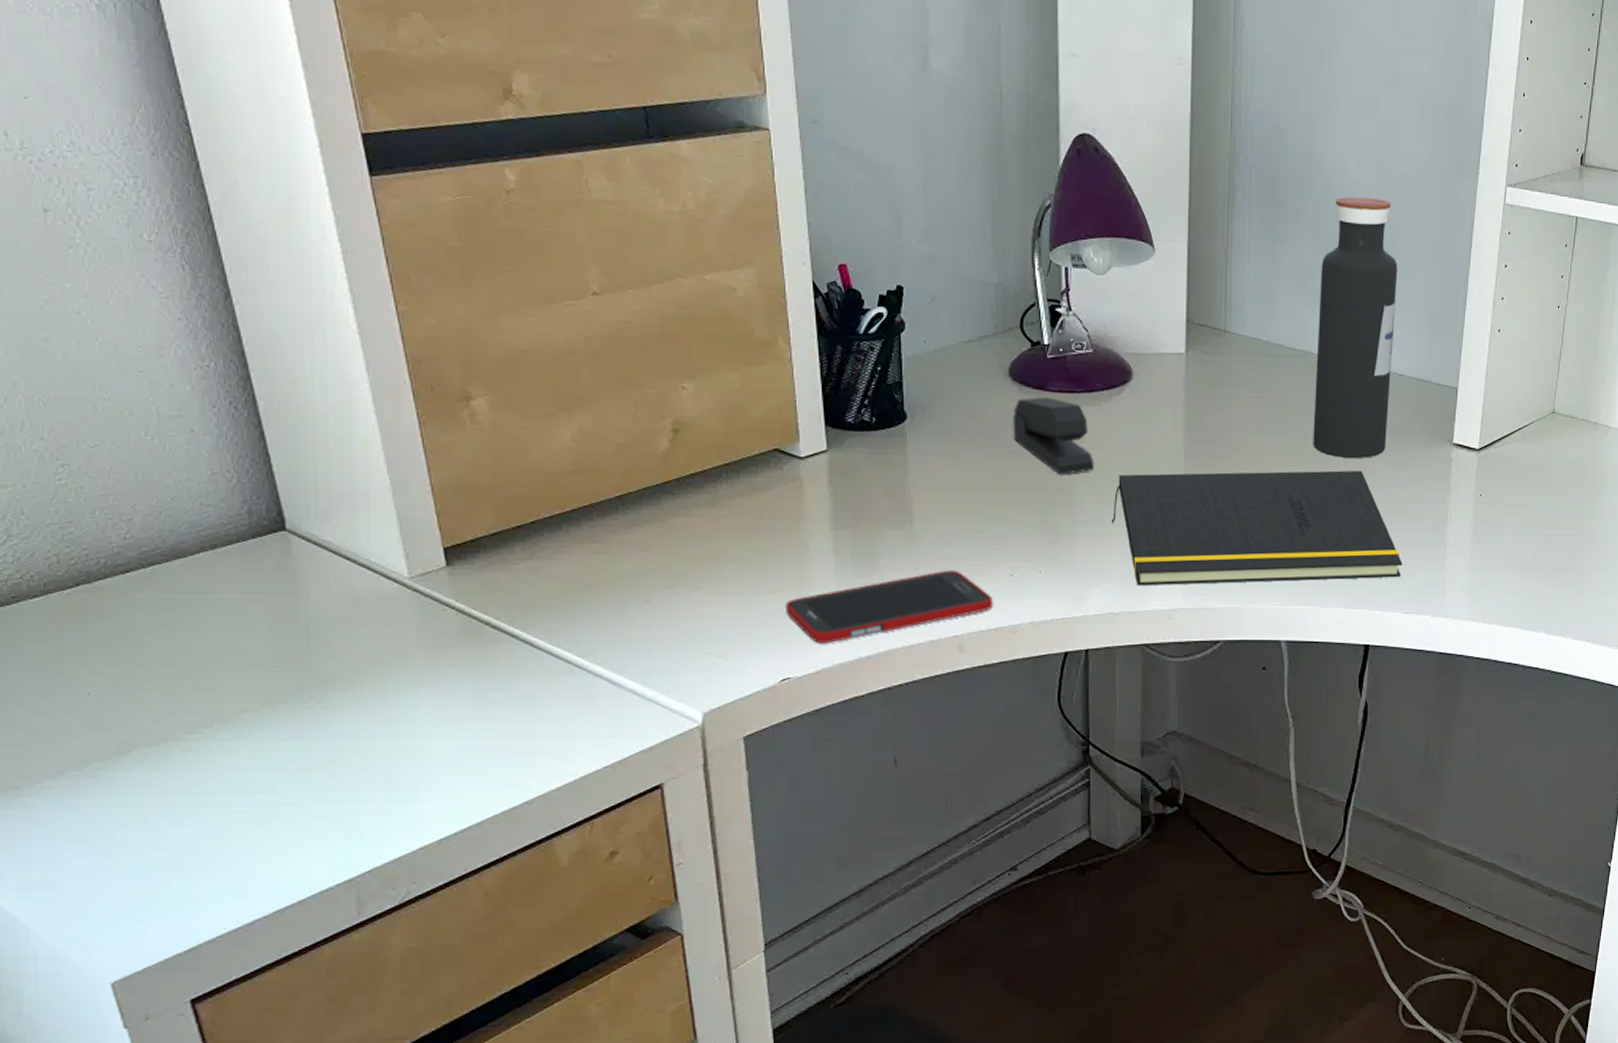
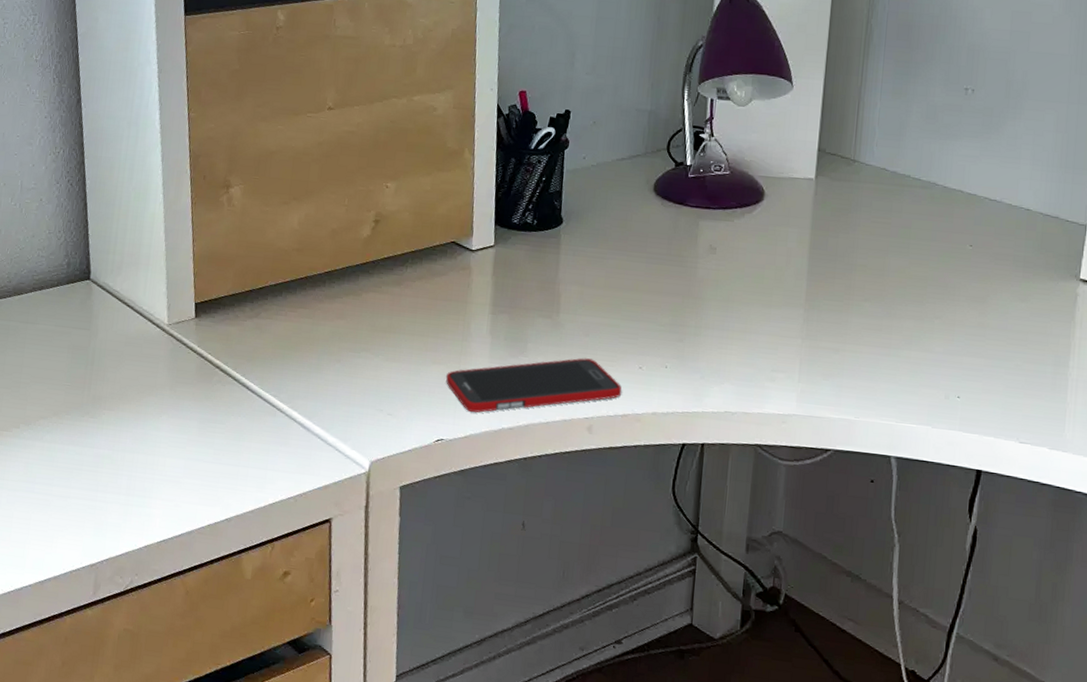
stapler: present [1013,397,1094,474] -> none [652,211,723,281]
notepad: present [1111,470,1403,586] -> none [734,285,1021,407]
water bottle: present [1313,197,1398,458] -> none [934,42,1029,287]

